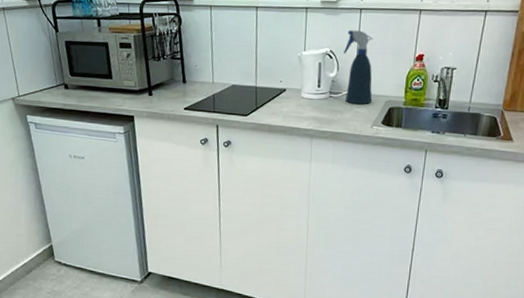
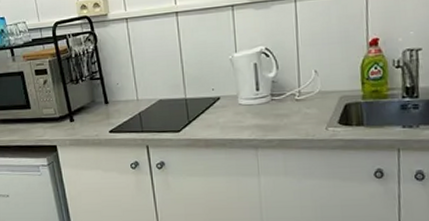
spray bottle: present [344,30,374,105] -> none [281,21,323,105]

